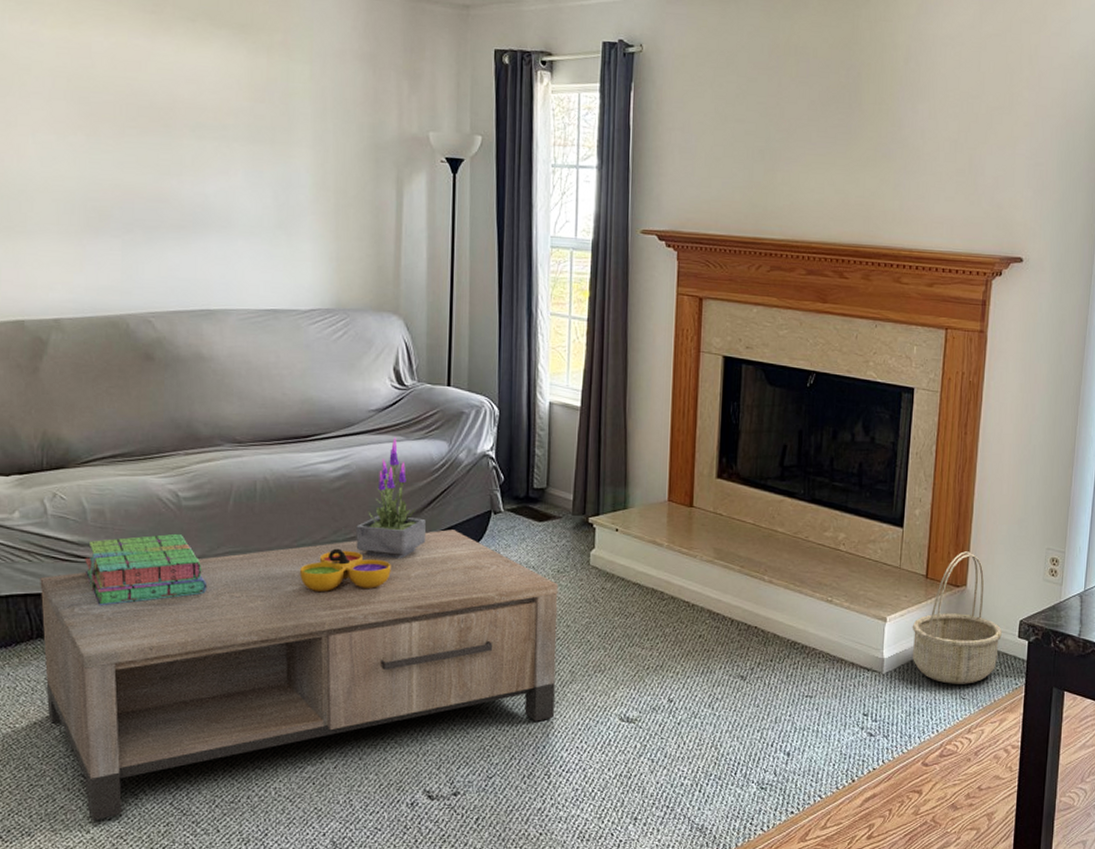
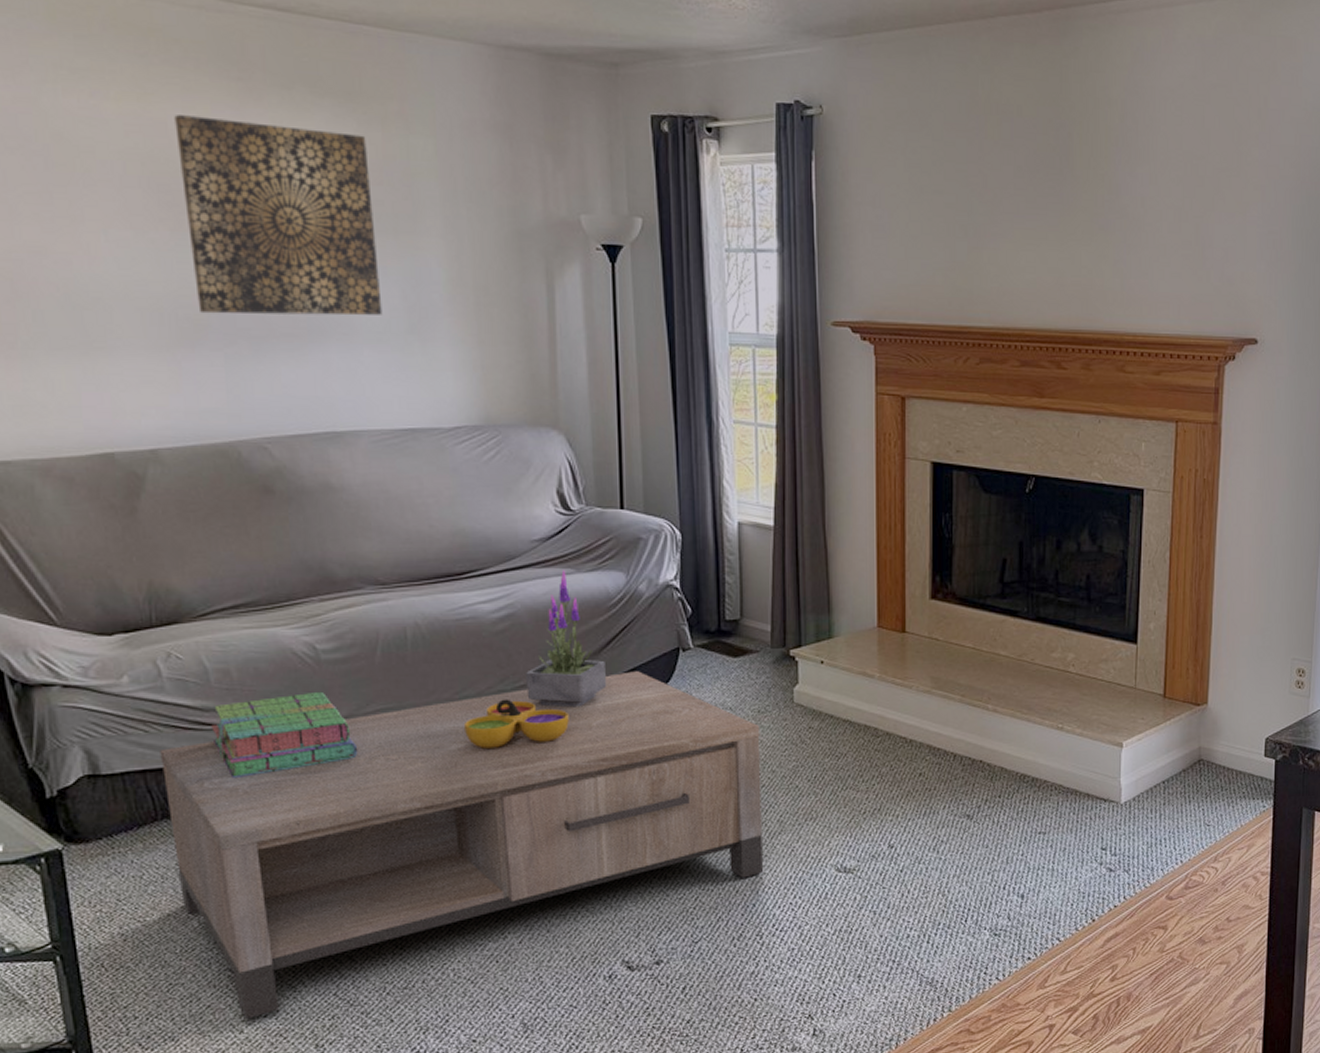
wall art: none [97,40,257,212] -> present [174,115,383,316]
basket: present [912,551,1003,684] -> none [1150,666,1248,811]

